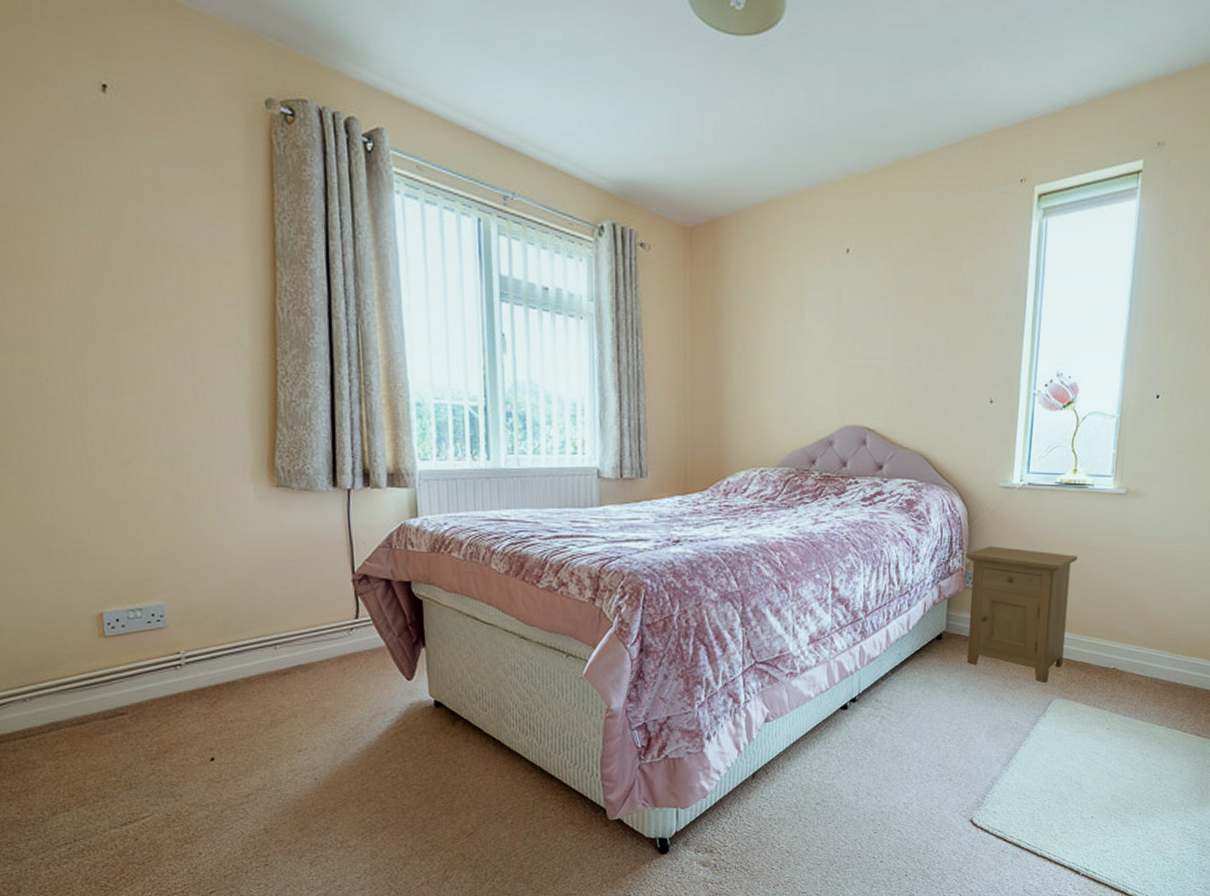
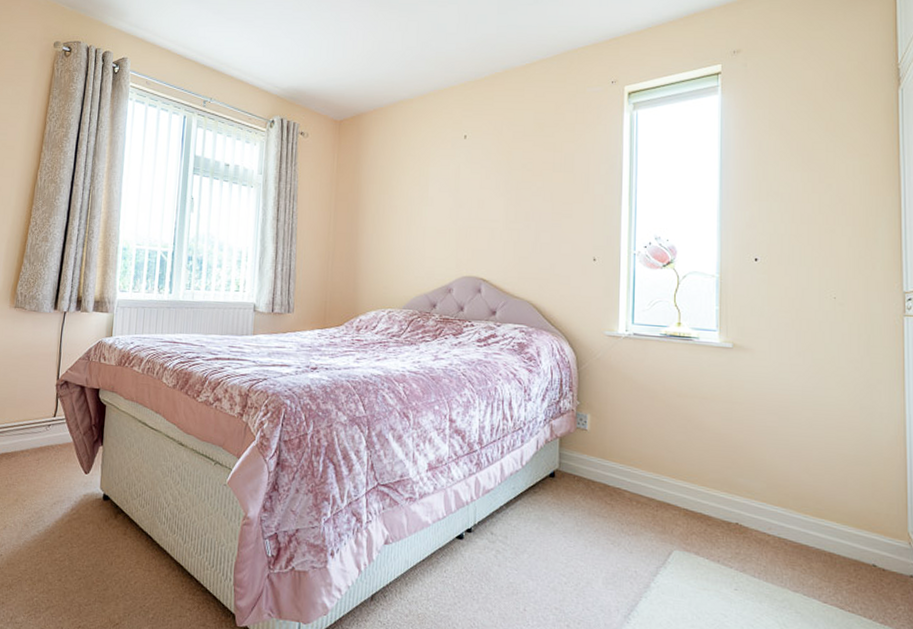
nightstand: present [966,546,1077,682] -> none [576,390,688,532]

